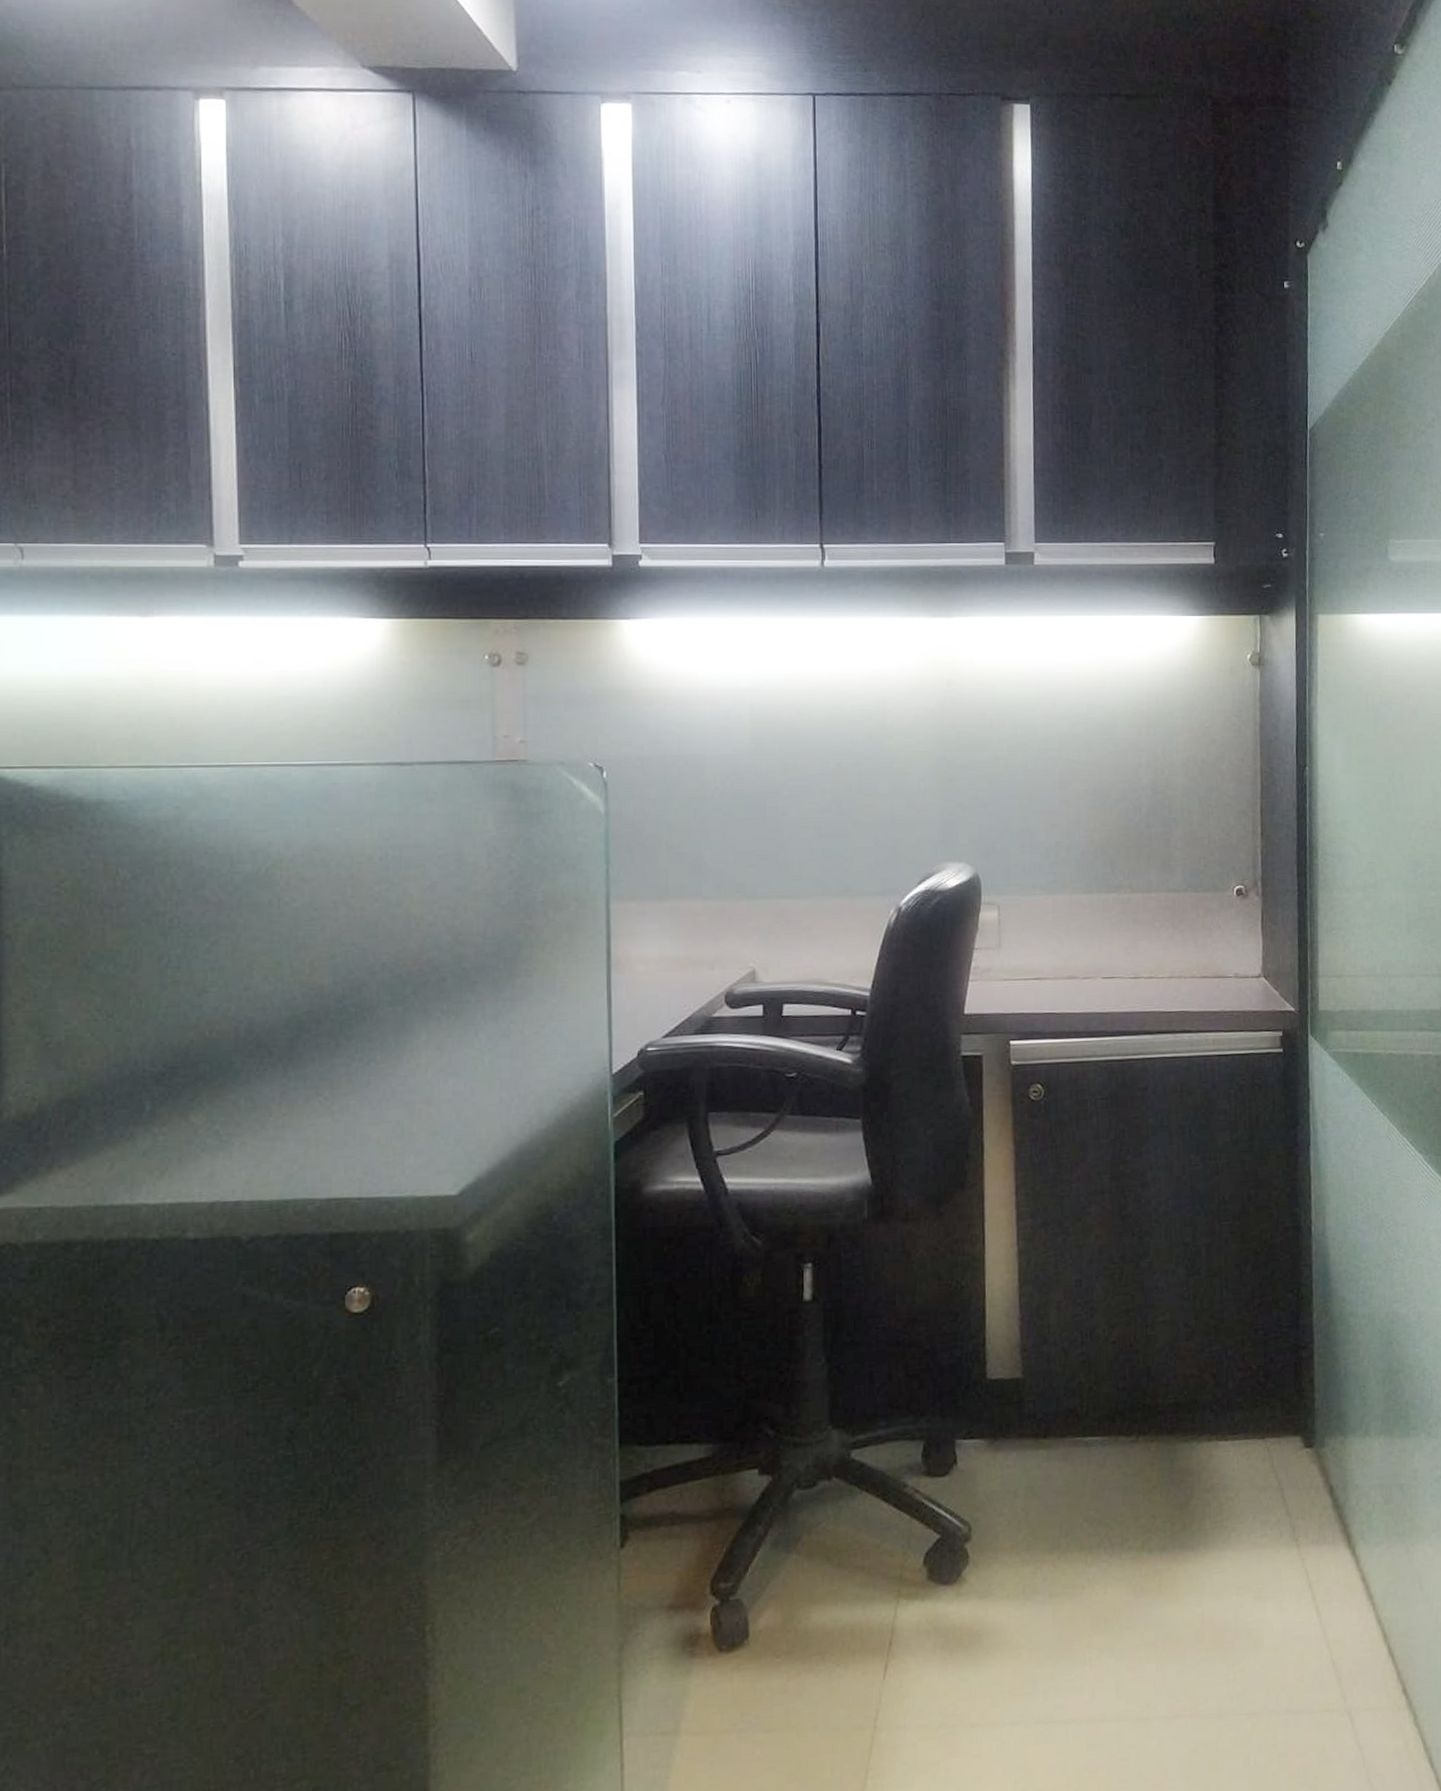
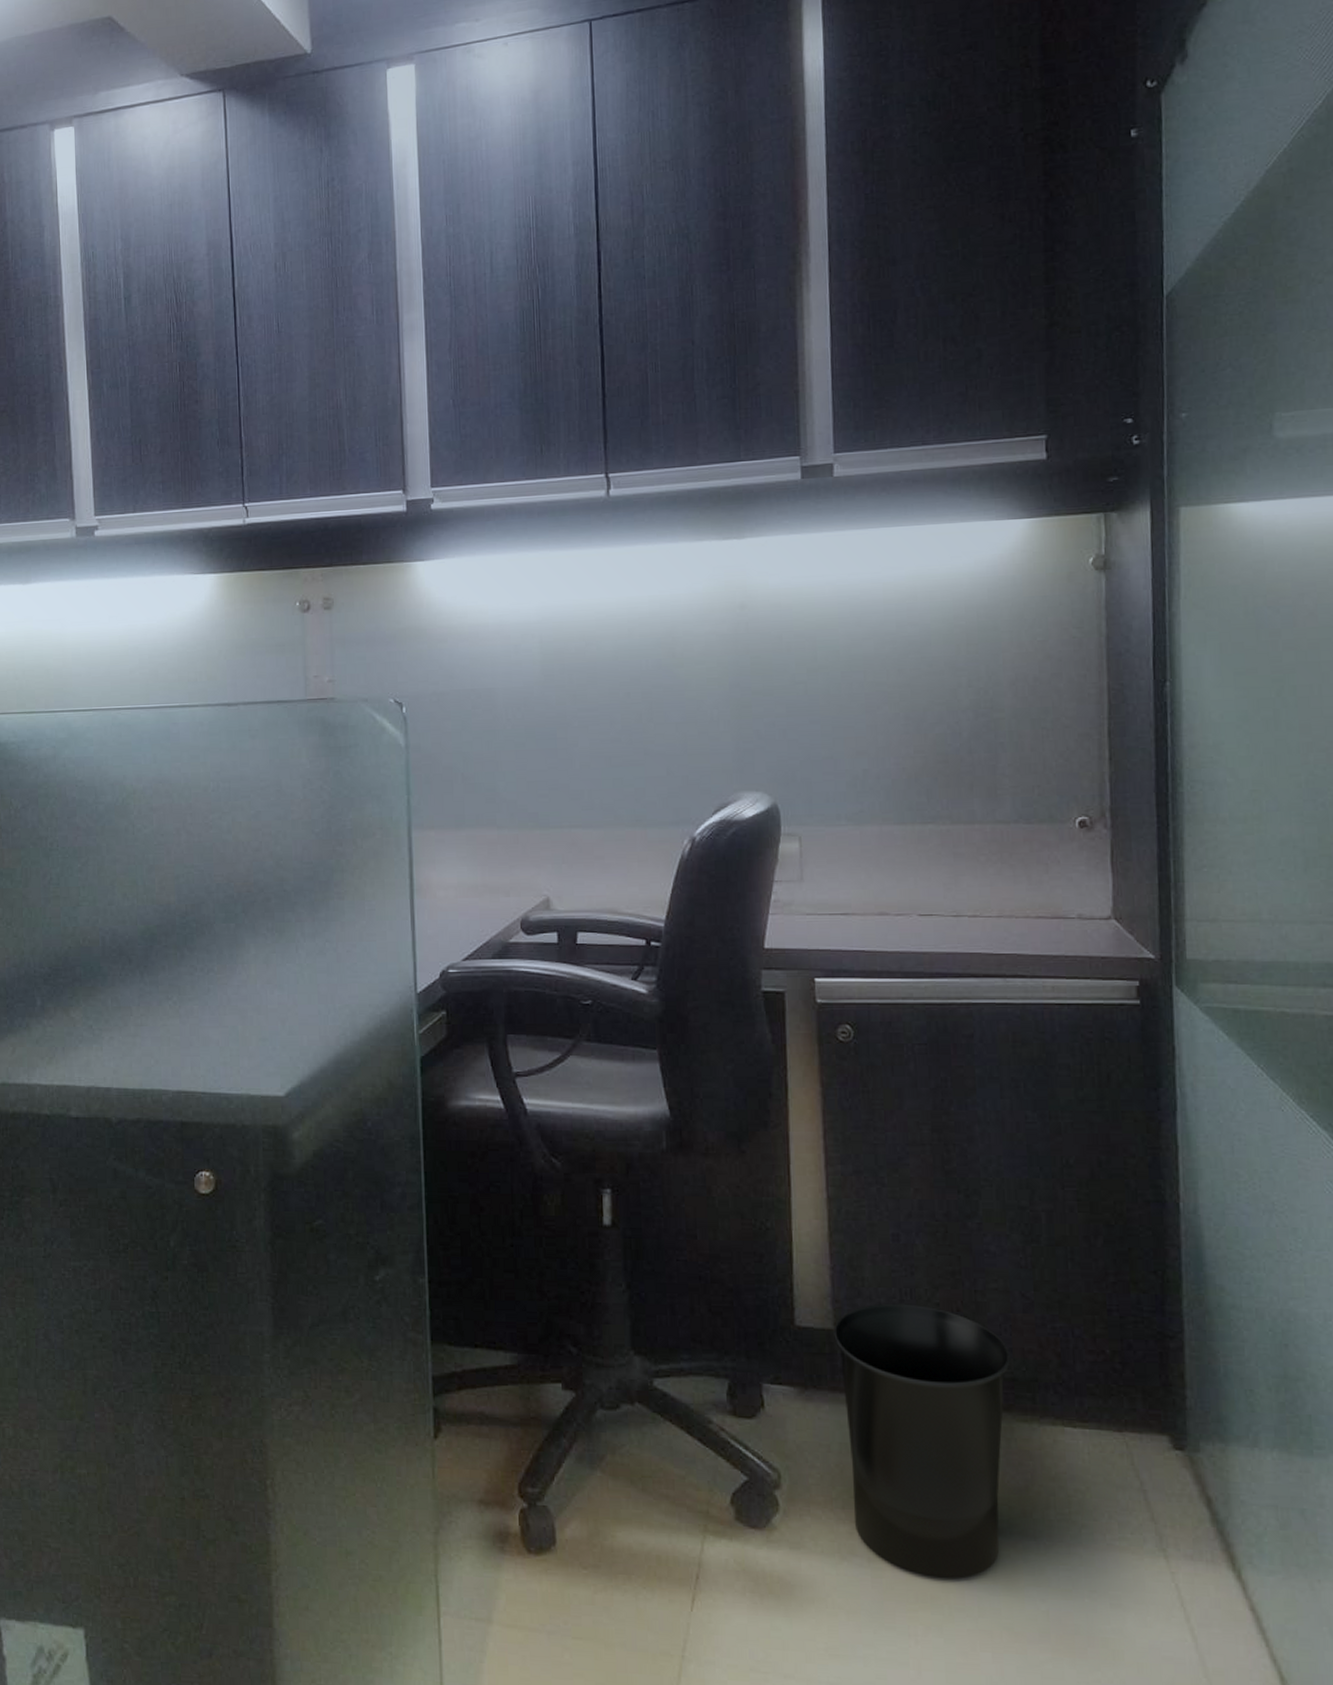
waste bin: none [1022,1344,1175,1602] -> present [833,1303,1010,1579]

